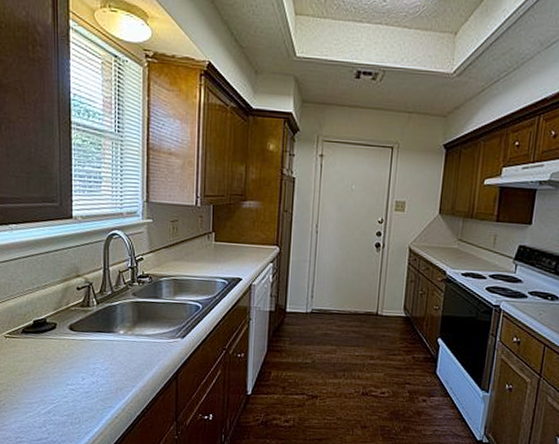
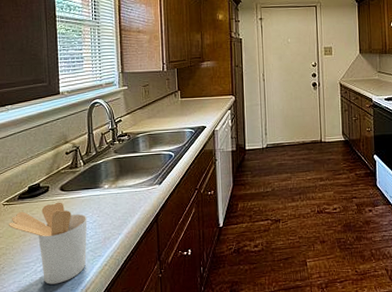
utensil holder: none [10,342,98,430] -> present [8,202,88,285]

